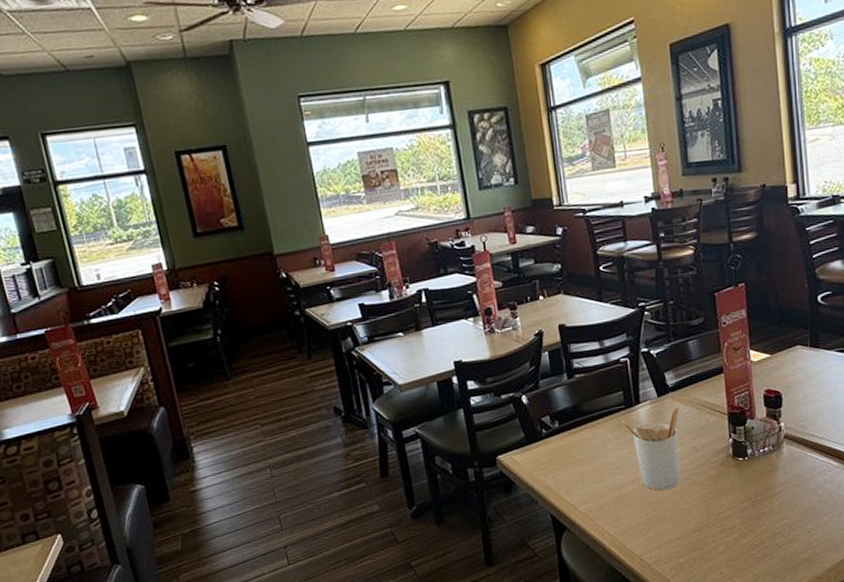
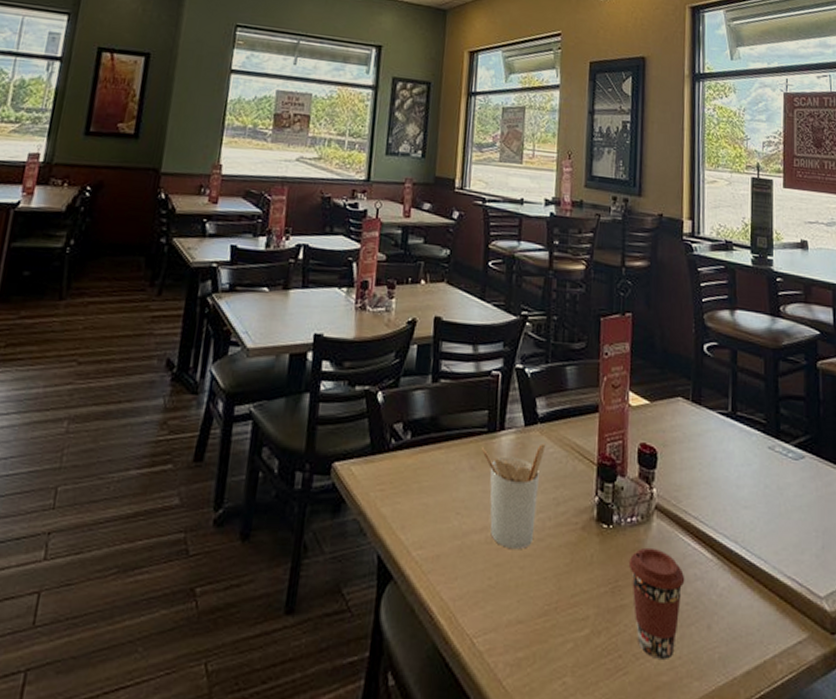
coffee cup: none [765,467,816,544] -> present [628,547,685,659]

